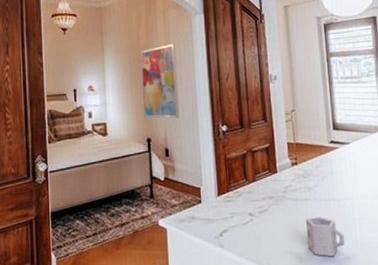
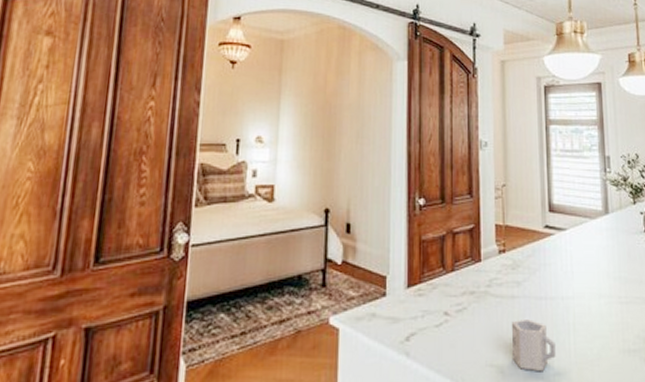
wall art: present [140,44,180,119] -> none [324,93,370,186]

